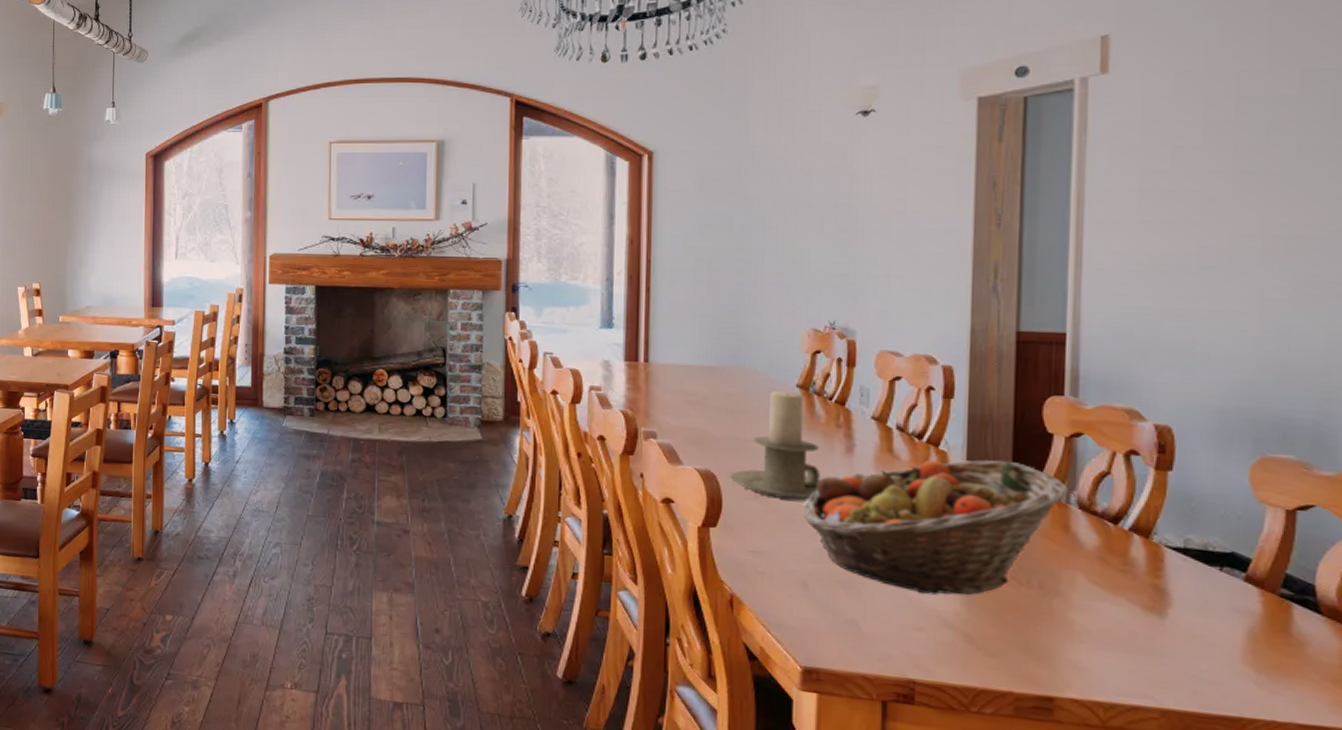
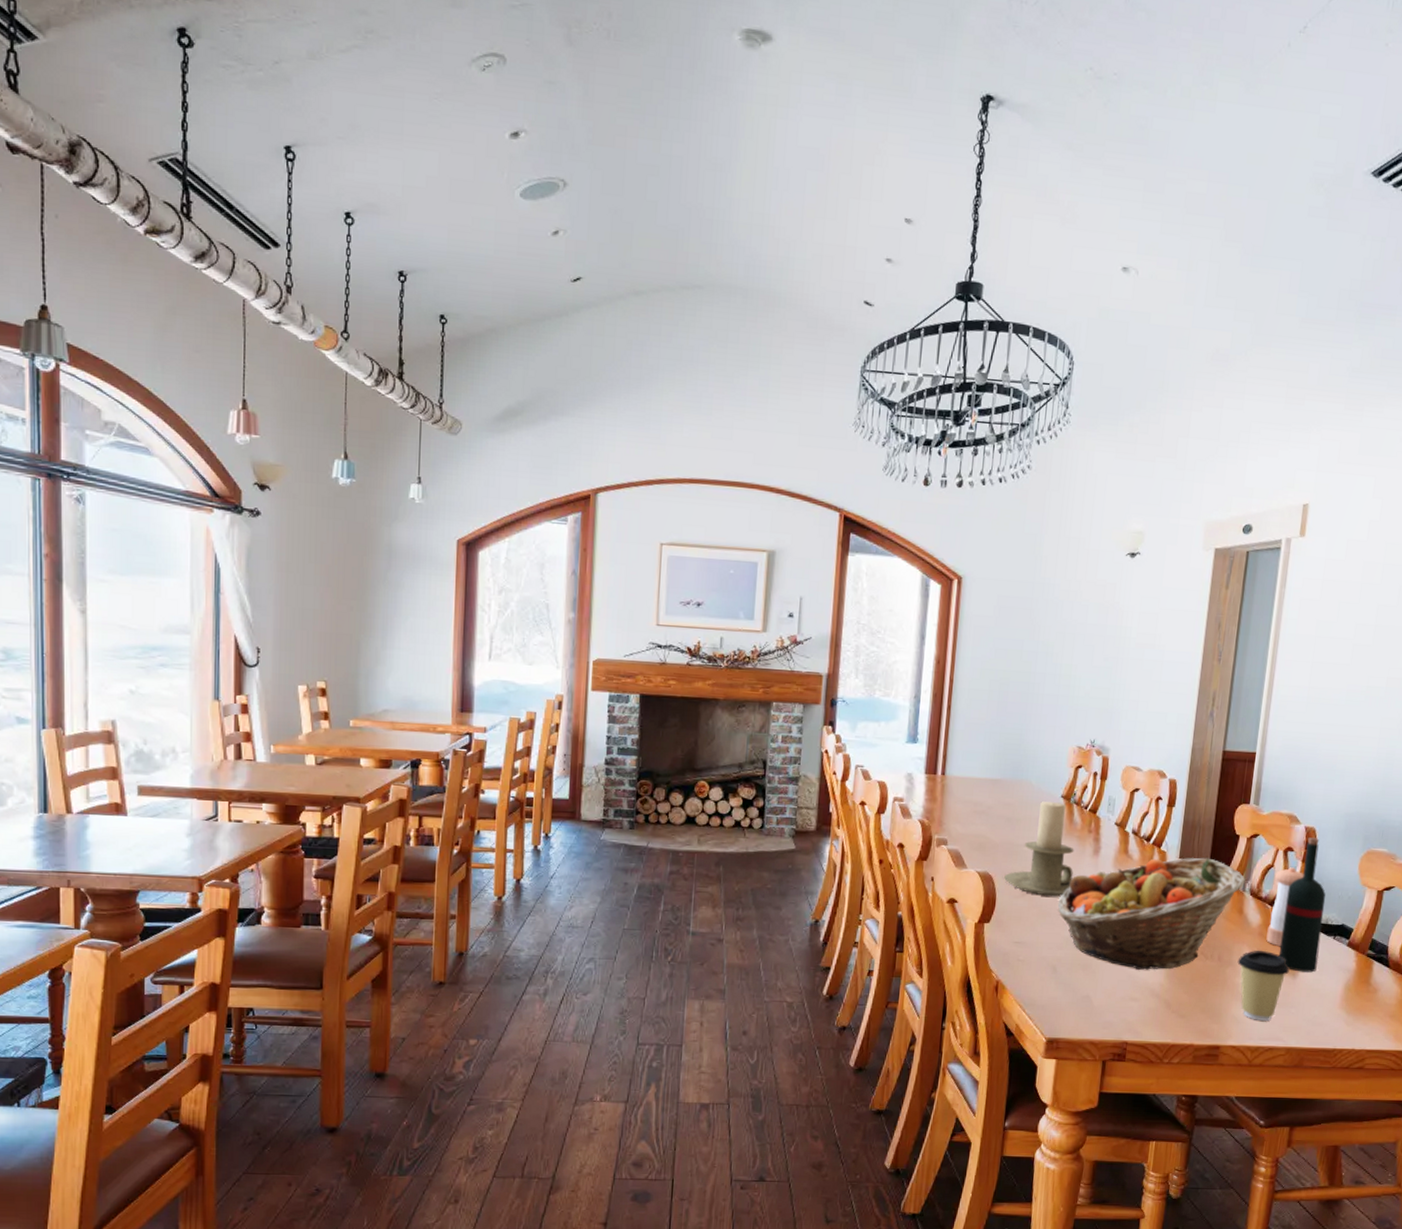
coffee cup: none [1068,578,1152,672] -> present [1237,950,1290,1021]
pepper shaker: none [1110,475,1161,575] -> present [1266,867,1304,946]
wine bottle: none [1132,438,1200,613] -> present [1278,837,1326,973]

